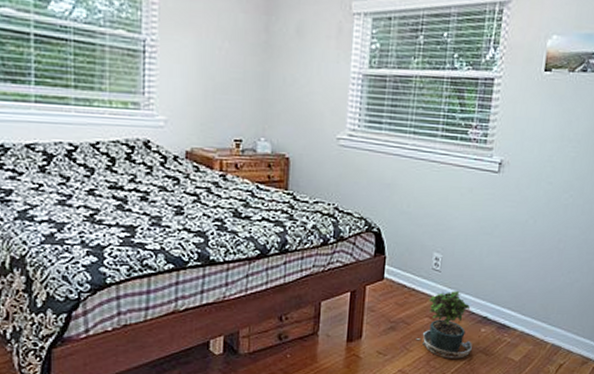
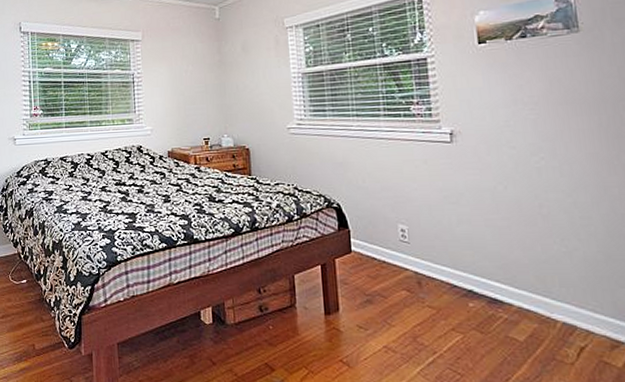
potted plant: present [416,290,472,360] -> none [396,262,463,337]

